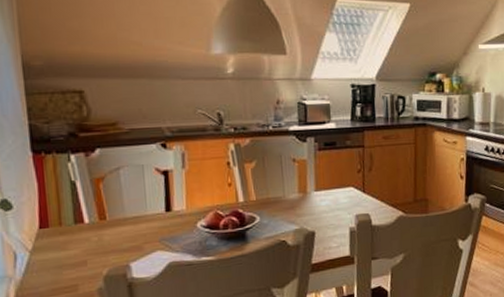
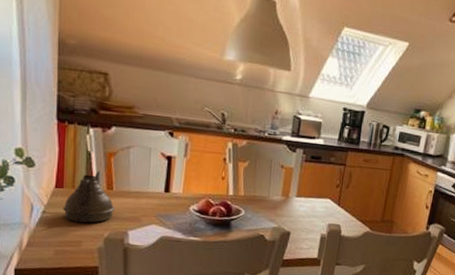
teapot: none [51,201,112,264] -> present [63,171,115,223]

